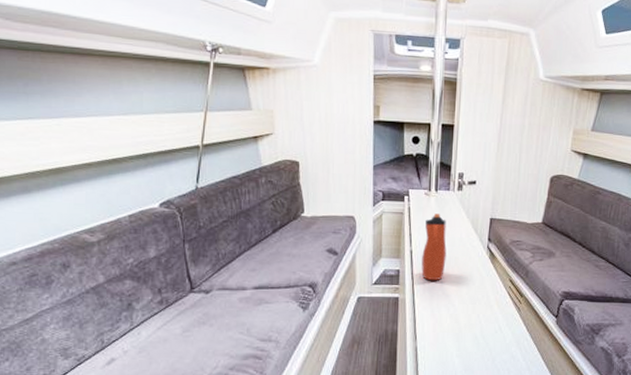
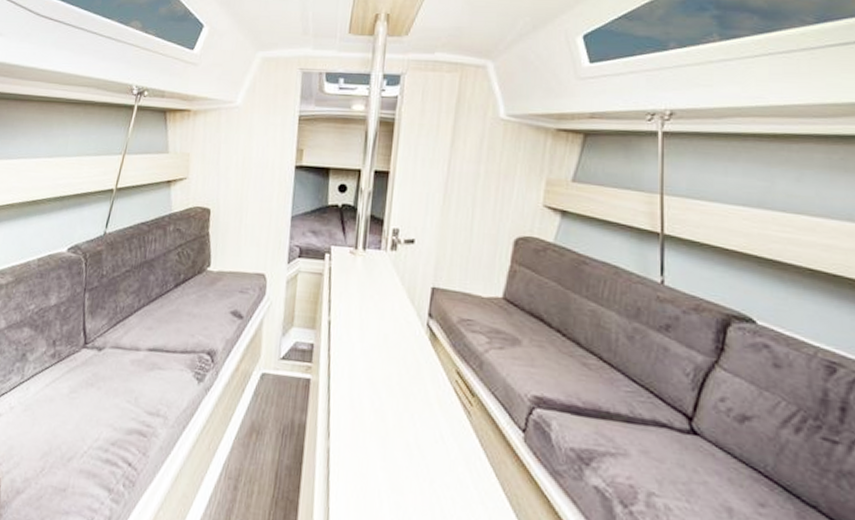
water bottle: present [421,213,447,281] -> none [340,277,375,363]

